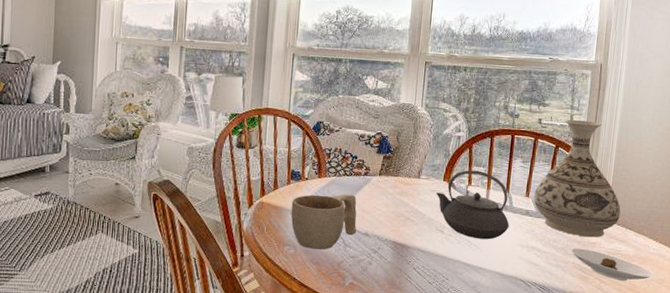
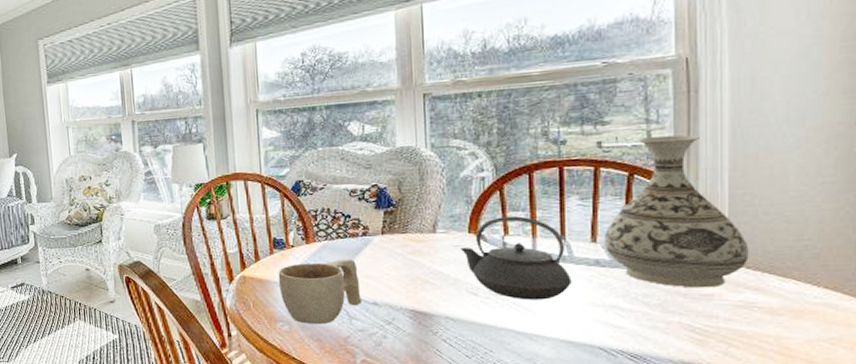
saucer: present [570,248,653,281] -> none [671,303,819,344]

